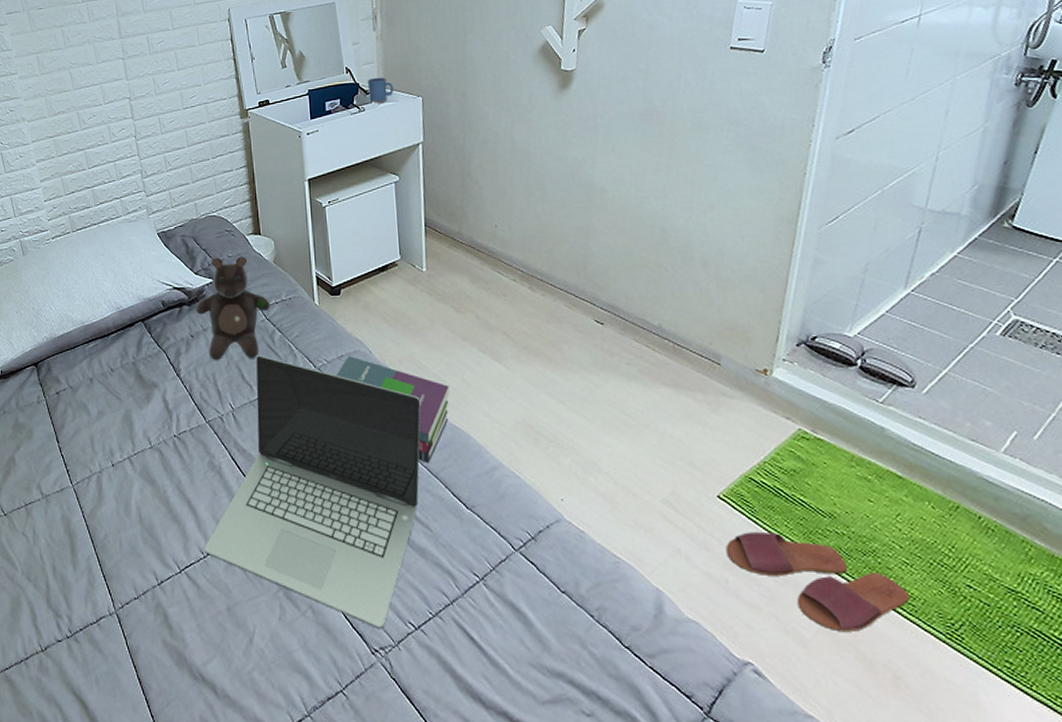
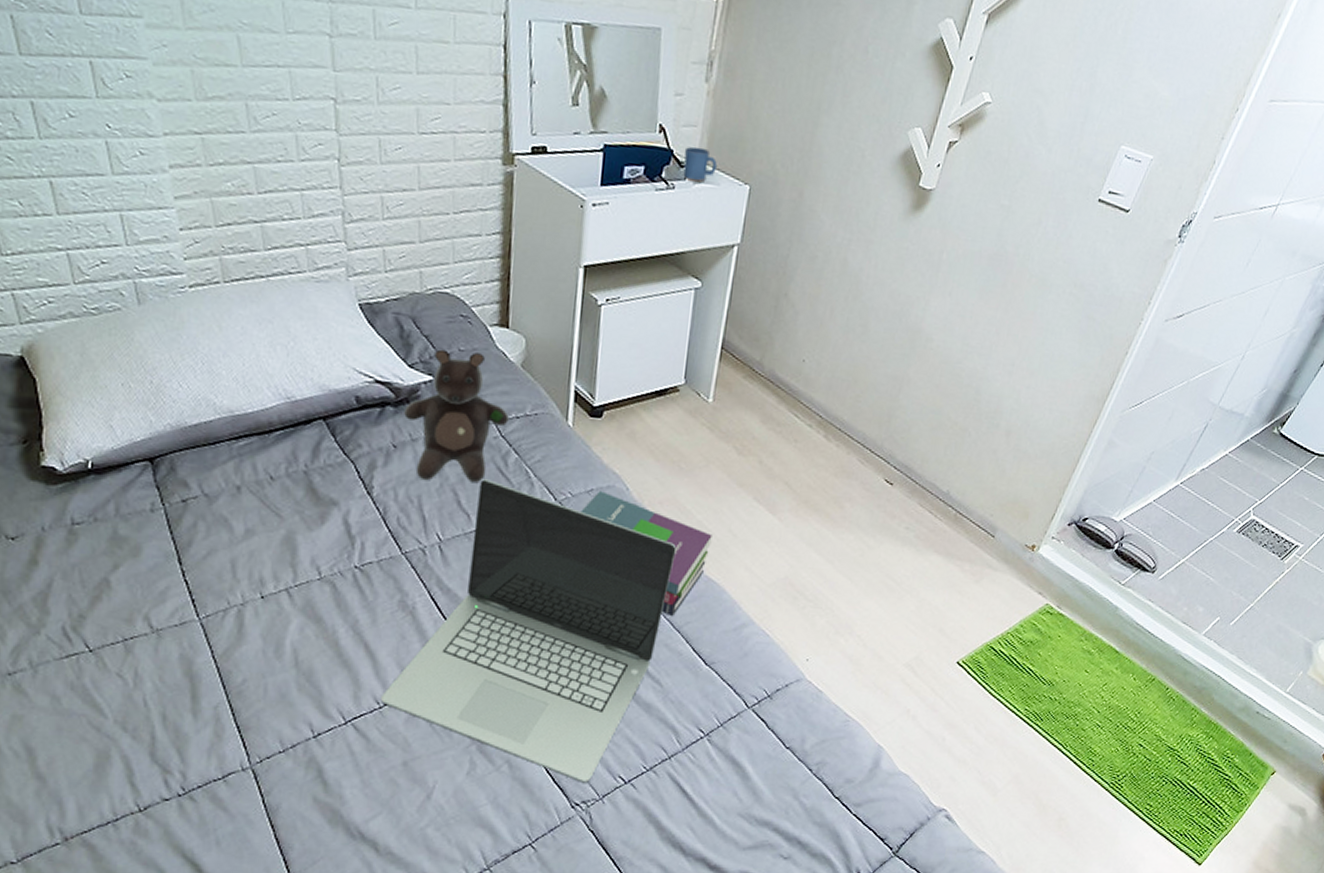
slippers: present [725,532,910,632] -> none [950,696,1092,782]

